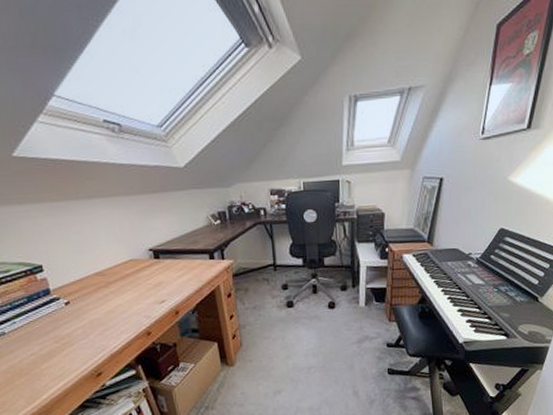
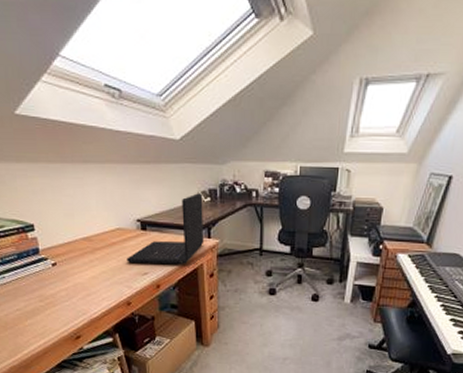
laptop: none [142,217,219,292] -> present [127,193,204,264]

